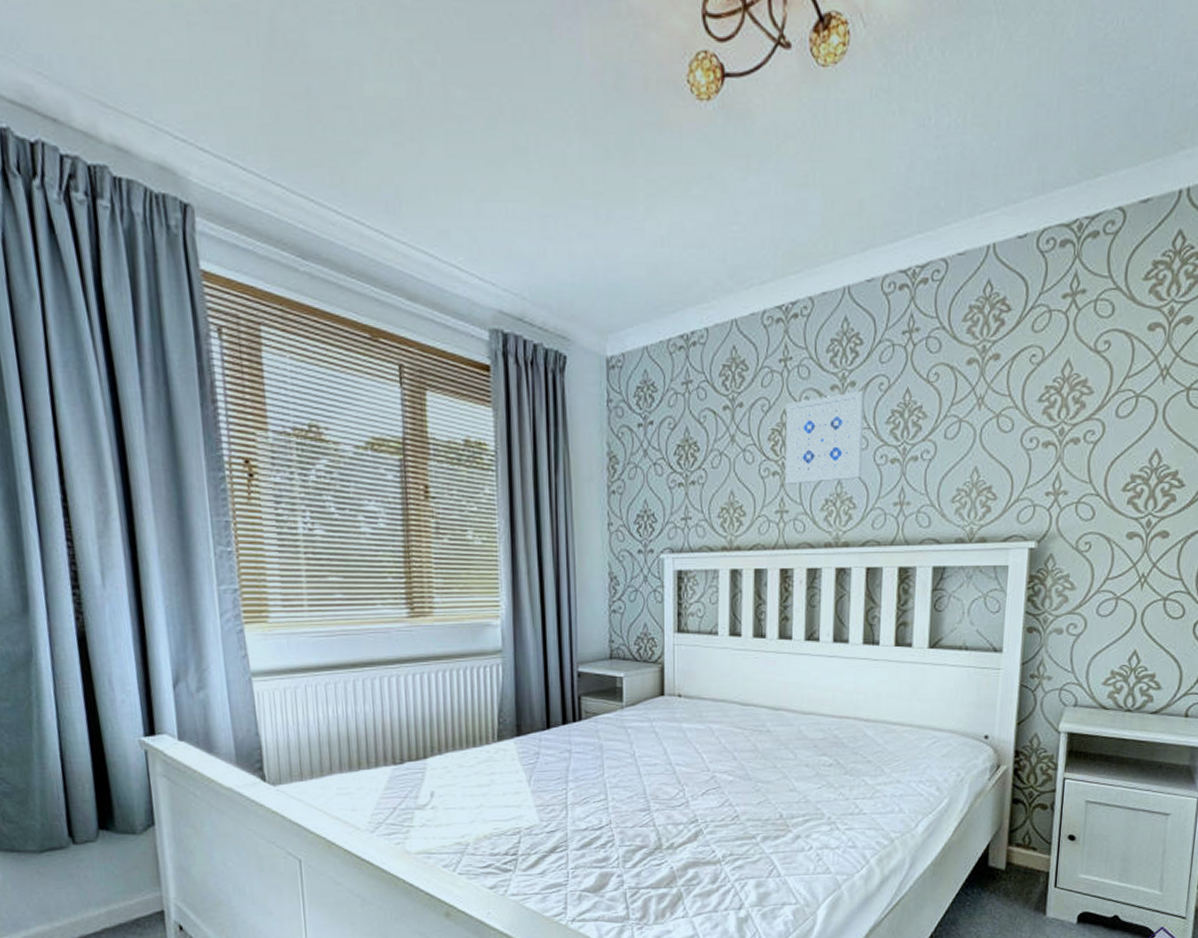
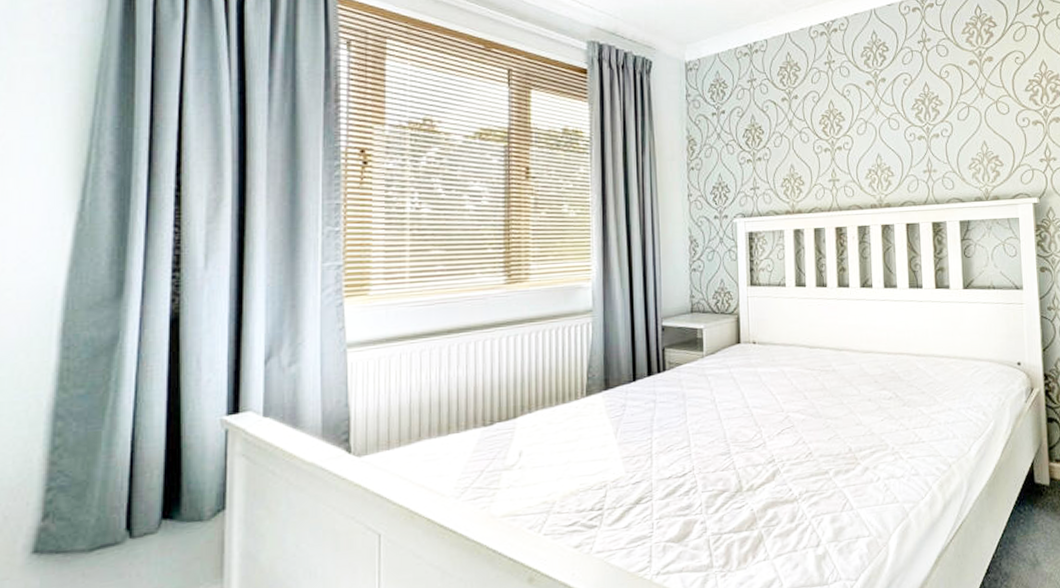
wall art: present [785,391,864,484] -> none [833,85,896,158]

